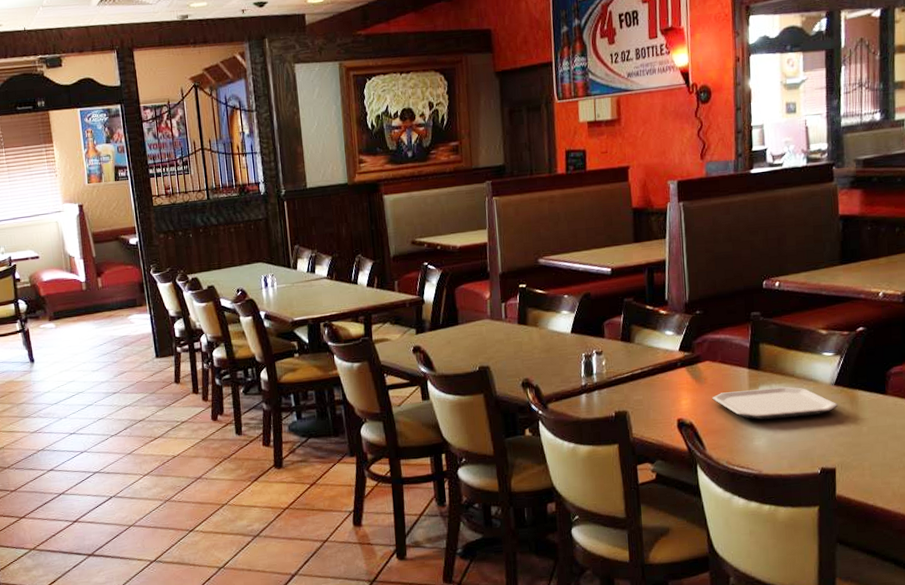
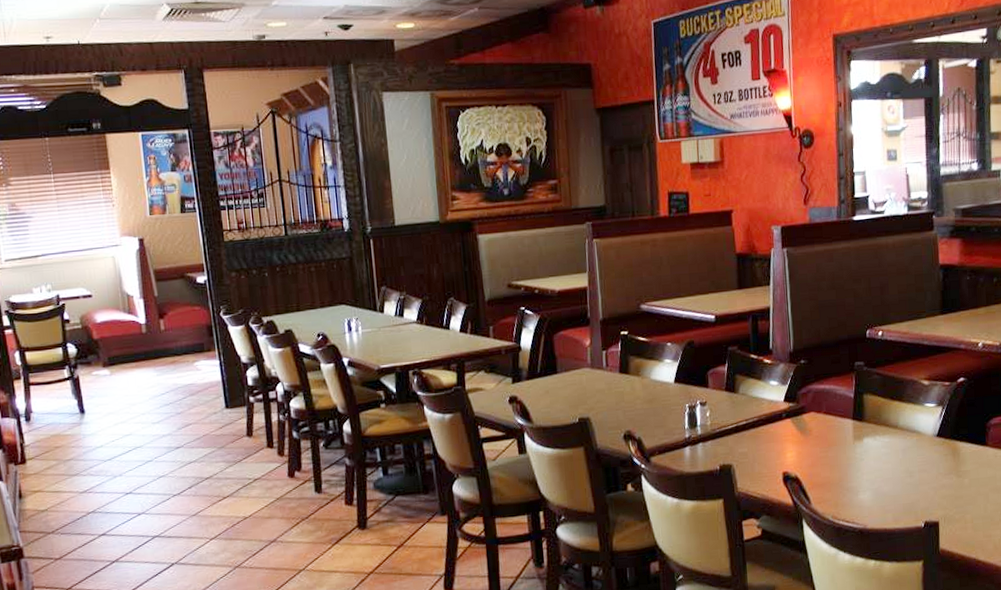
plate: present [712,387,838,420] -> none [817,438,940,473]

